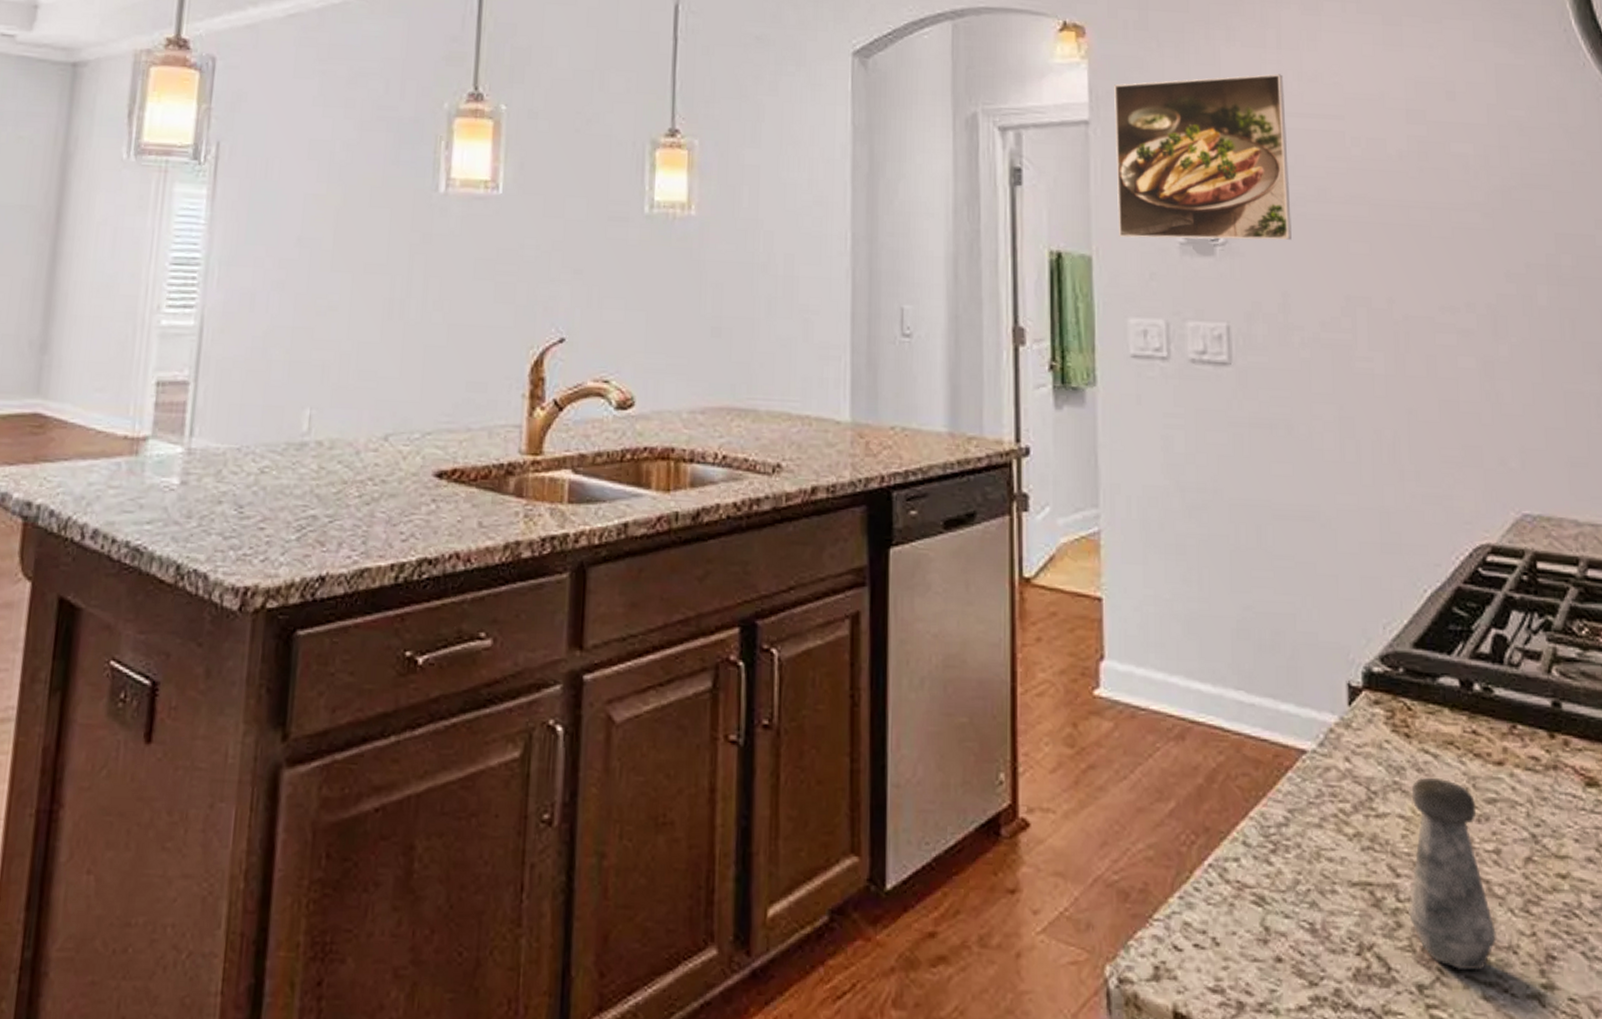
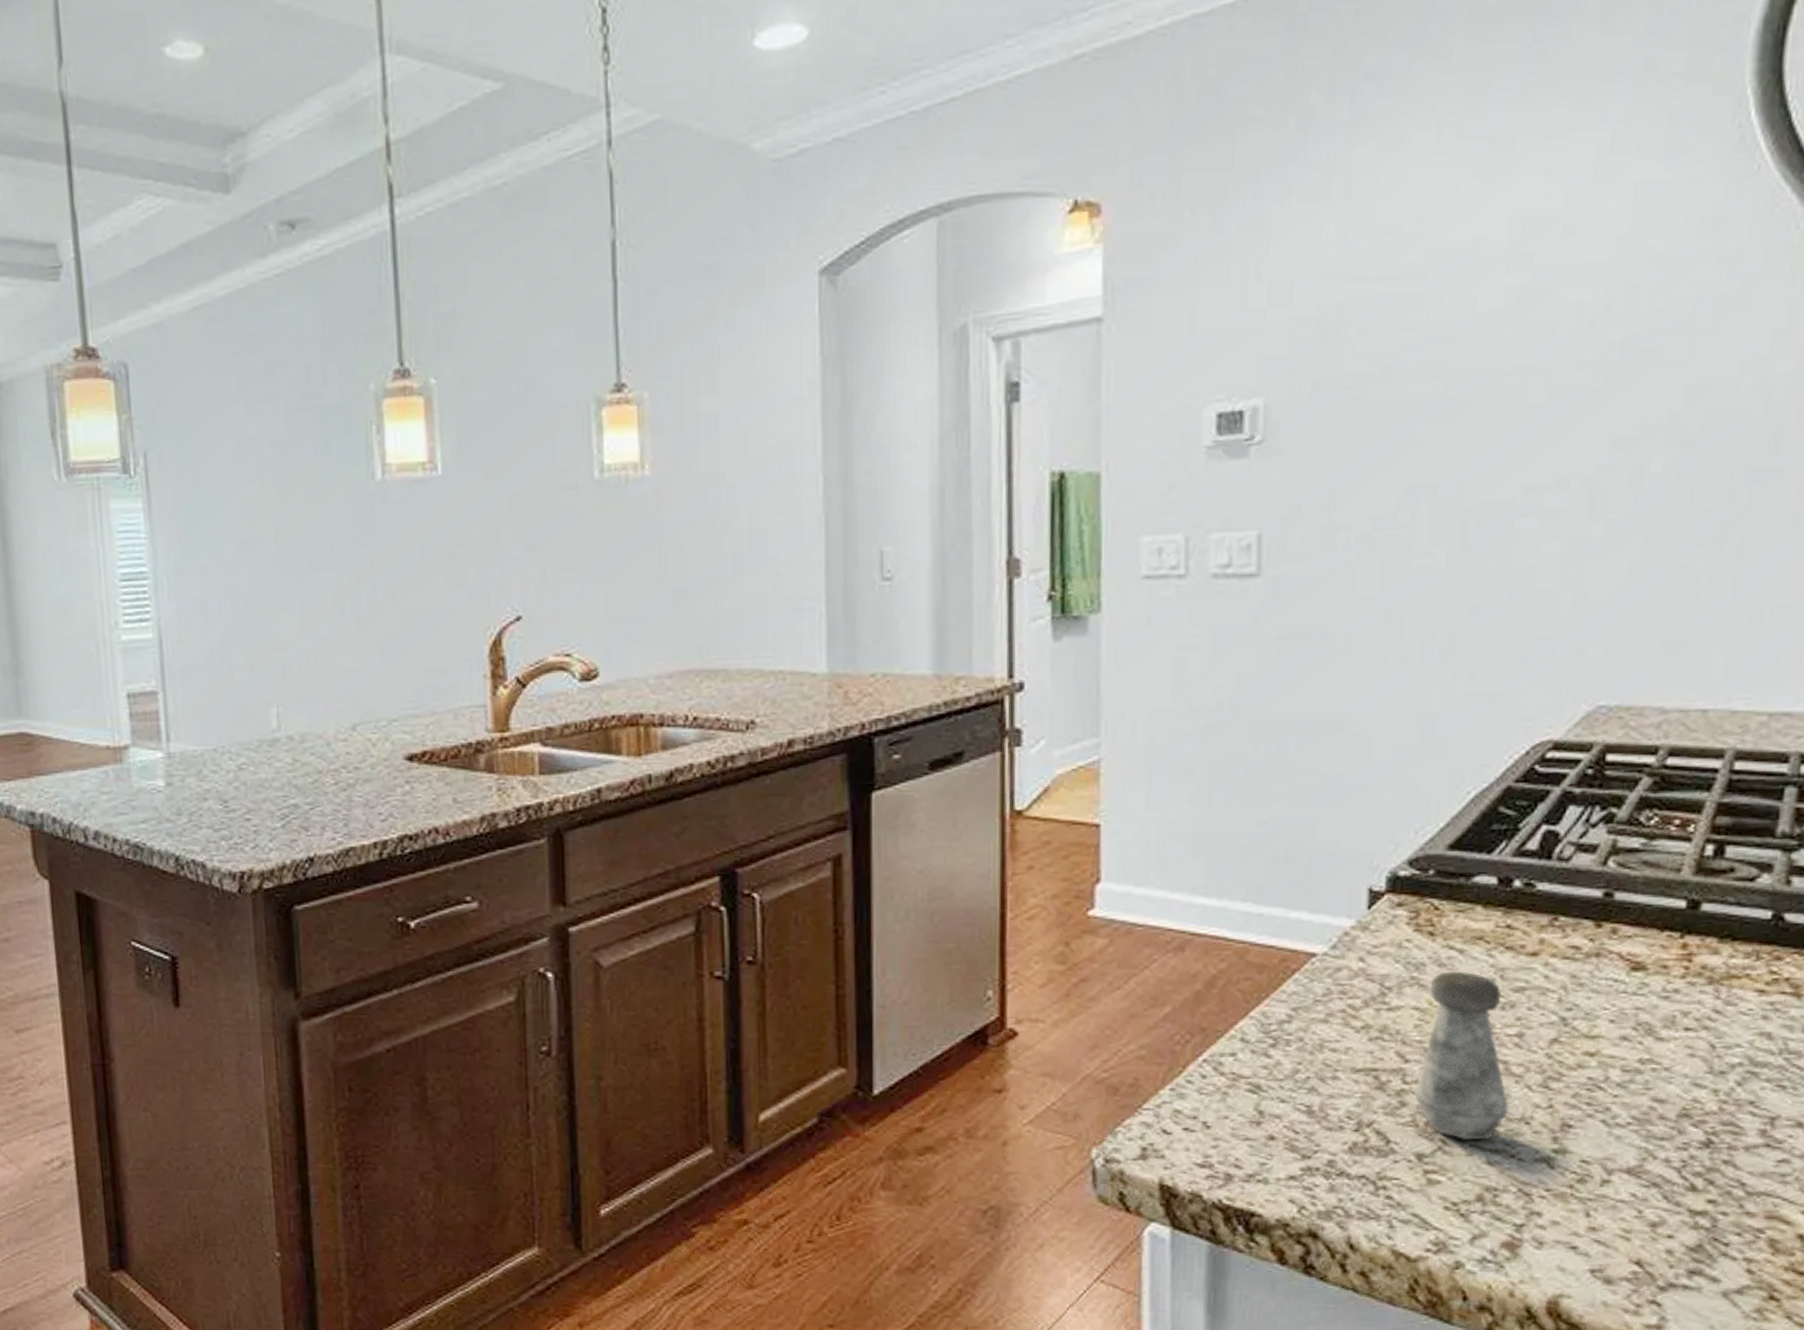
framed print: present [1114,74,1292,240] -> none [1133,231,1350,448]

